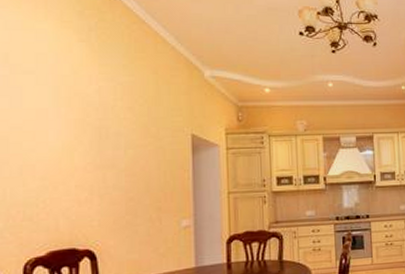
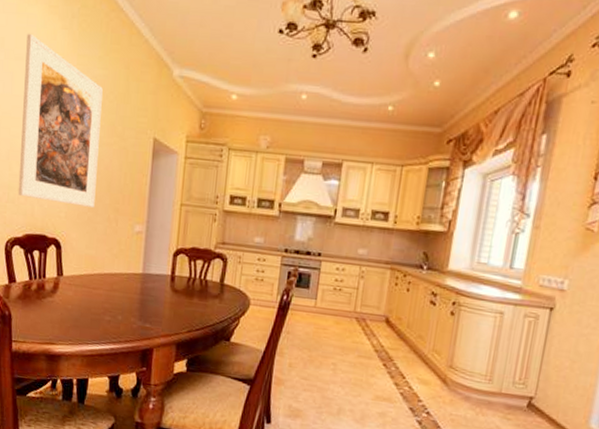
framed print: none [36,47,133,212] -> present [17,33,103,208]

